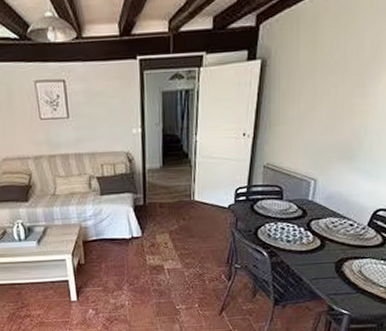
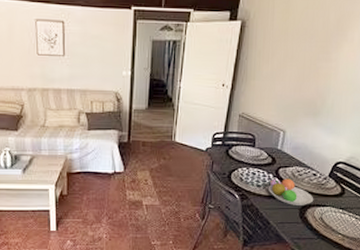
fruit bowl: none [300,231,351,260] -> present [269,178,314,205]

